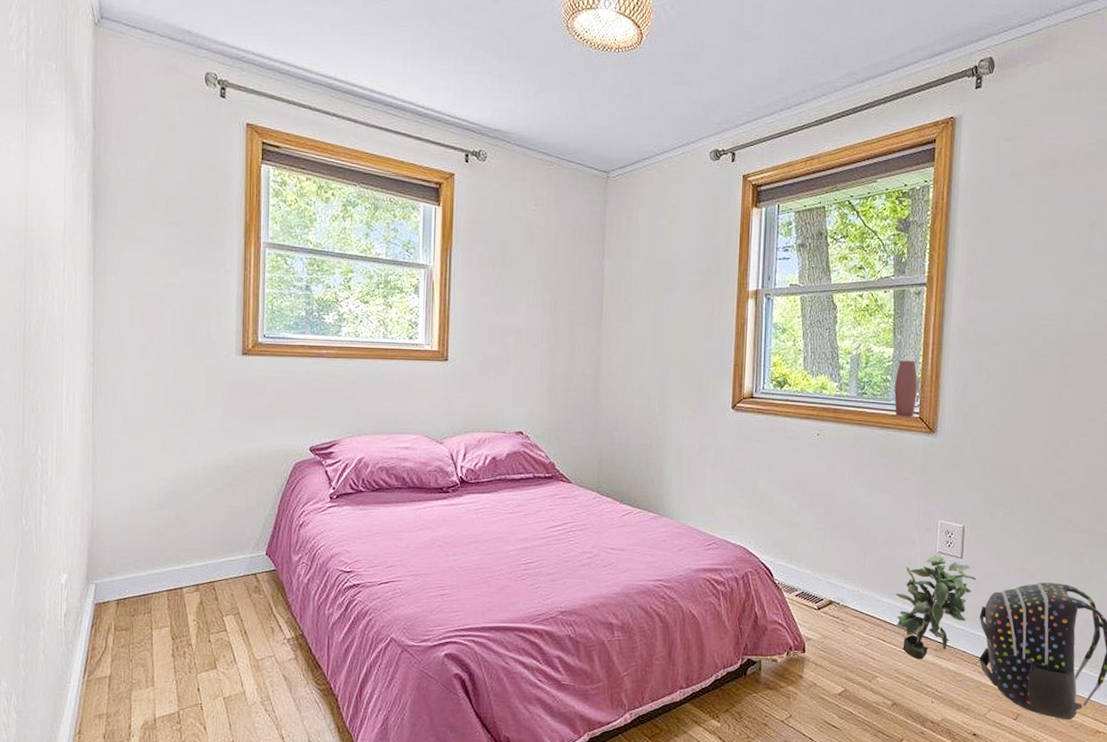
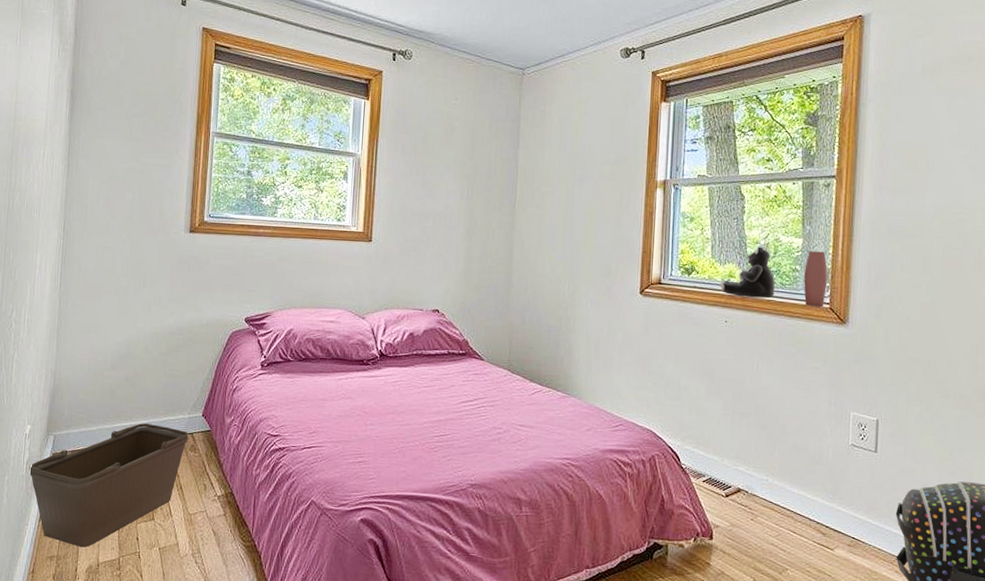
bicycle basket: none [68,565,251,703] -> present [29,423,189,548]
plush toy: none [812,357,867,410] -> present [720,247,775,299]
potted plant: present [896,555,977,660] -> none [807,447,892,555]

